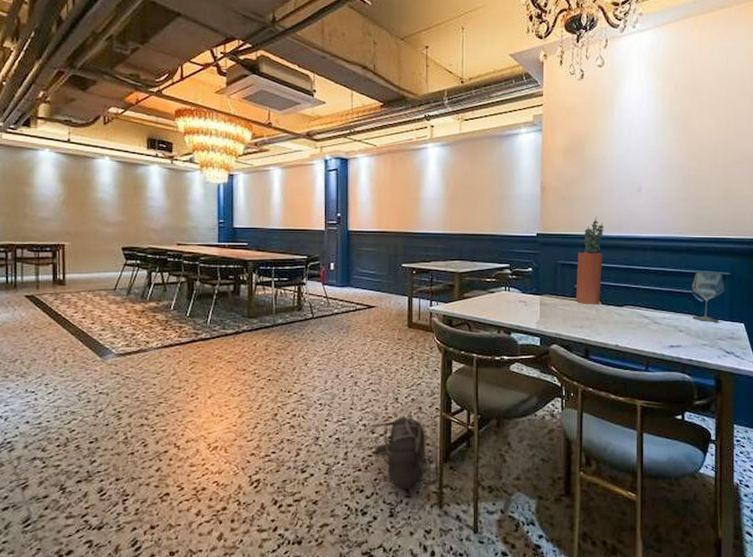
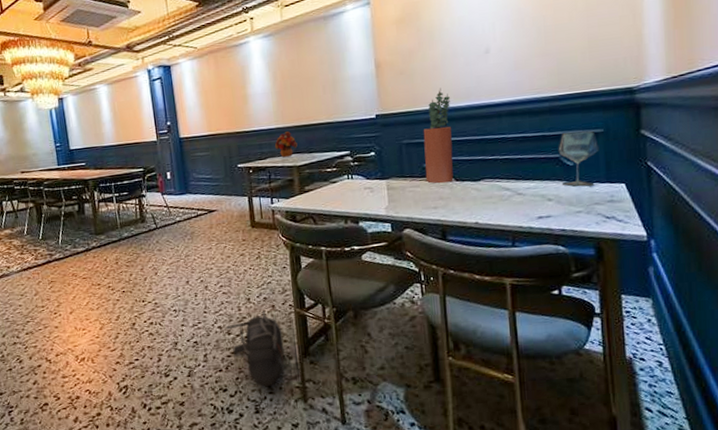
flower arrangement: none [439,238,462,263] -> present [274,131,298,158]

